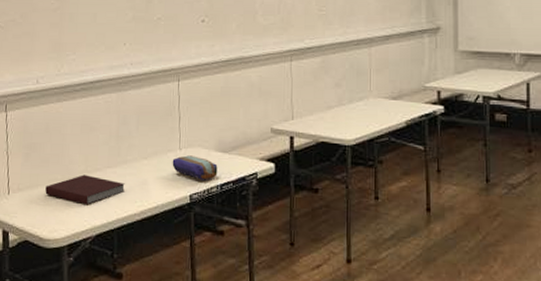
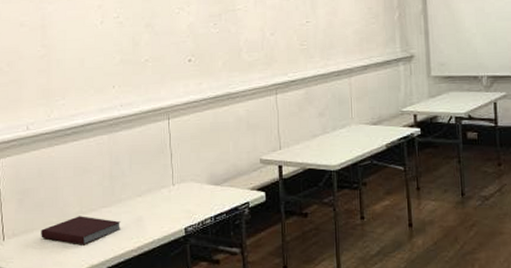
pencil case: present [172,155,218,181] -> none [166,190,211,213]

